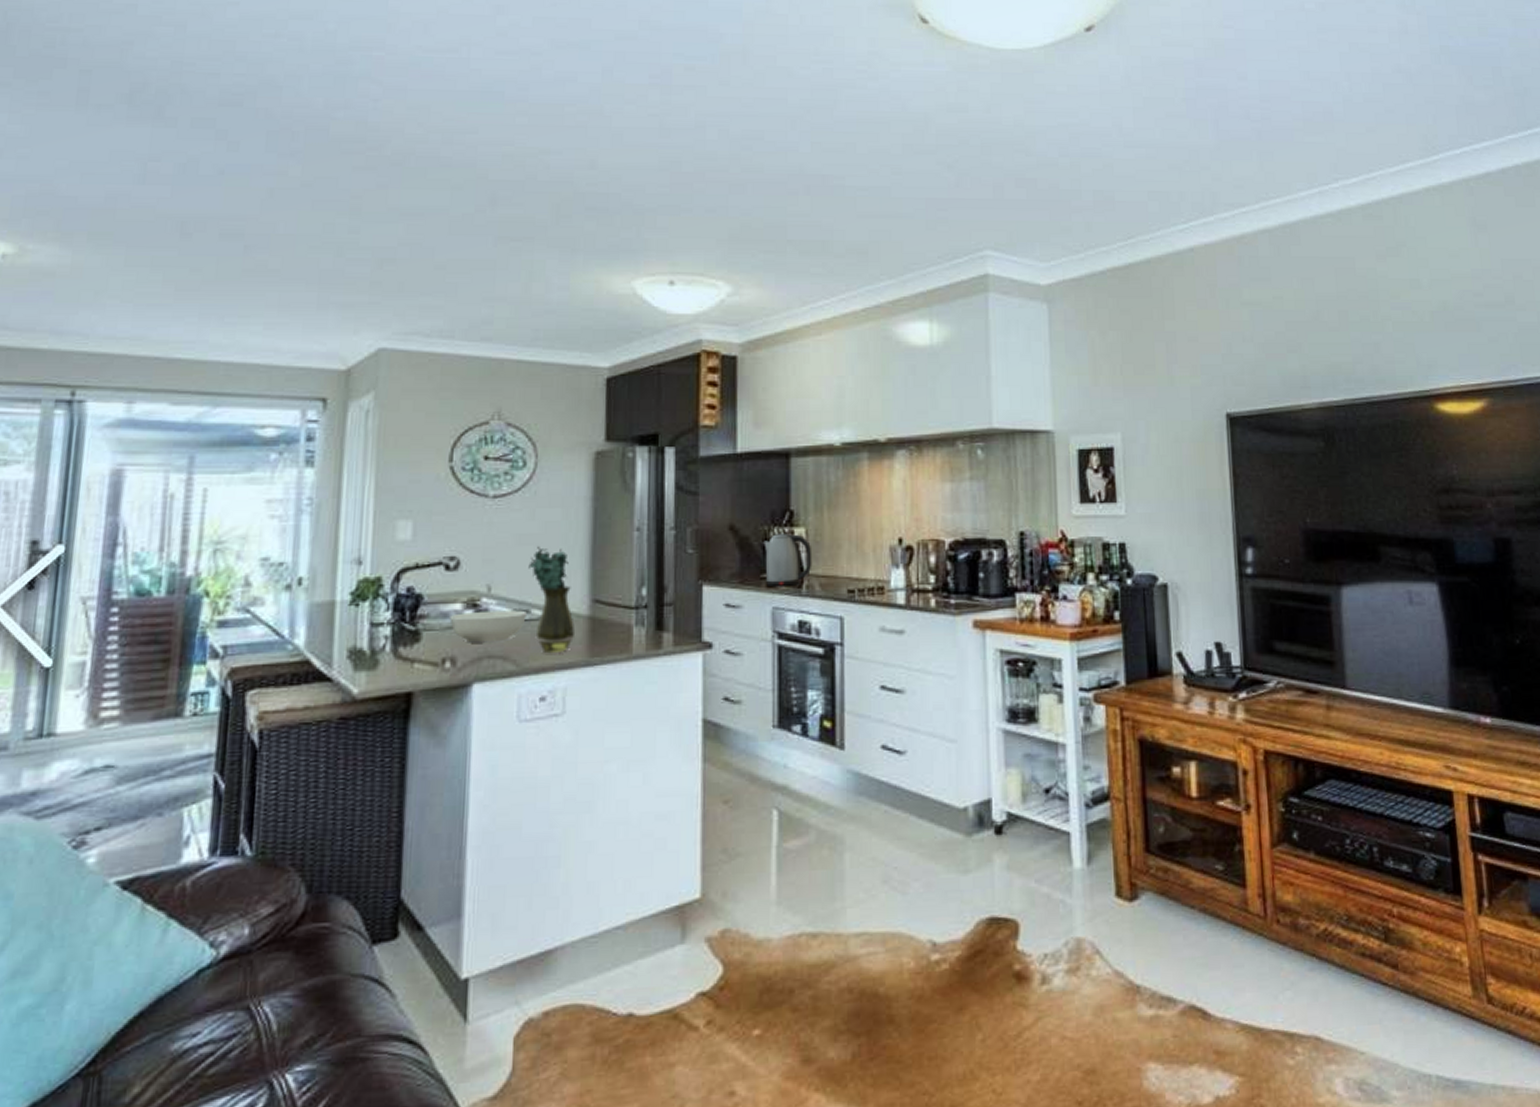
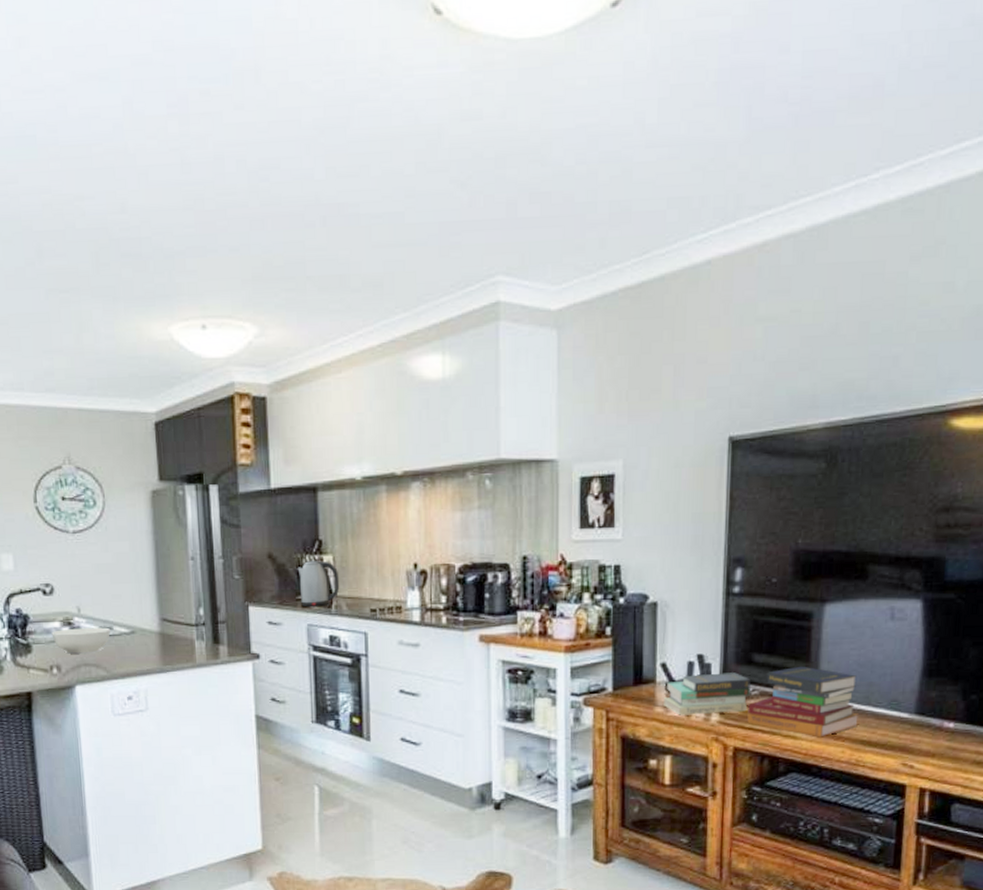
vase: present [528,545,574,654] -> none [107,573,149,663]
books: none [1181,663,1277,713] -> present [662,672,751,715]
books: none [1274,655,1393,737] -> present [747,666,858,738]

